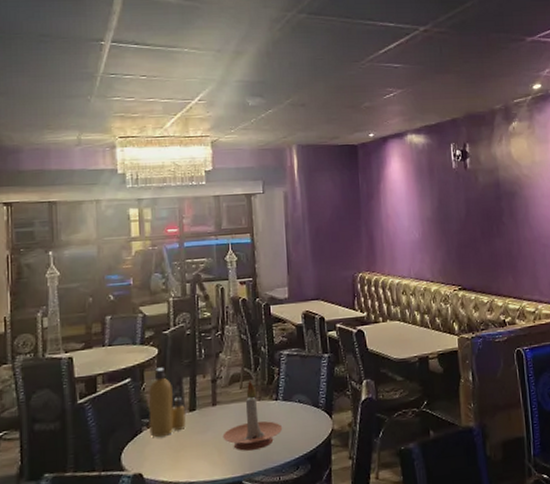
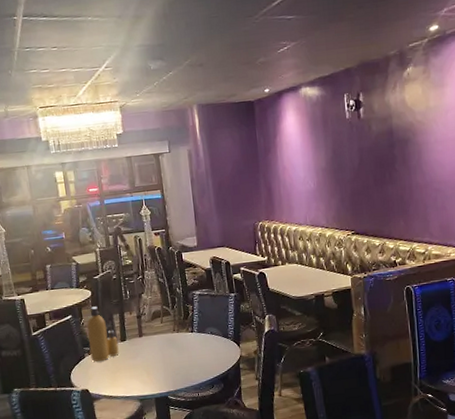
candle holder: present [222,381,283,451] -> none [149,317,199,373]

